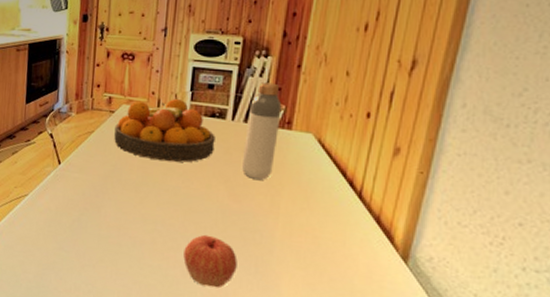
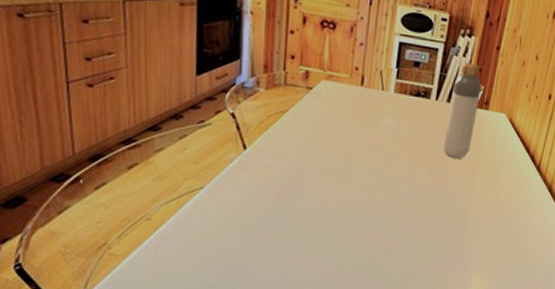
fruit bowl: present [114,99,215,163] -> none [312,76,420,144]
apple: present [183,234,238,288] -> none [385,214,436,264]

